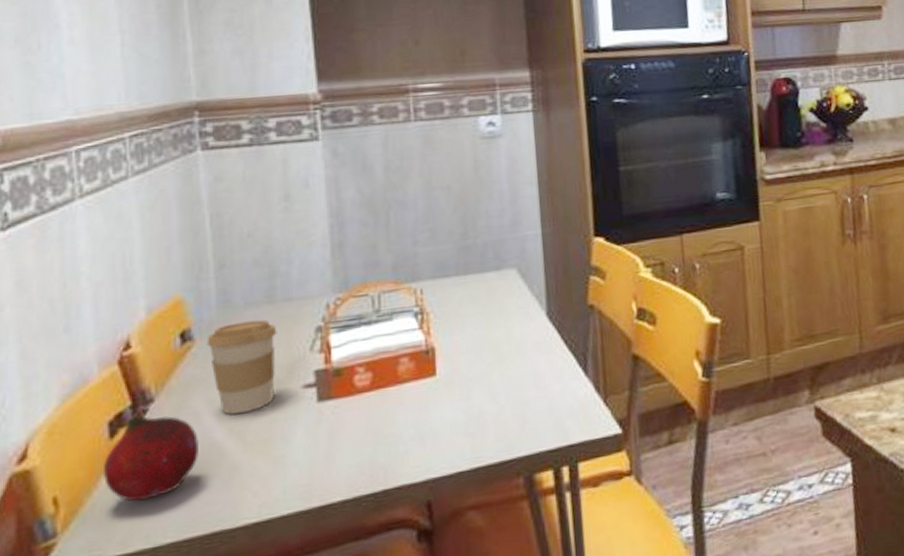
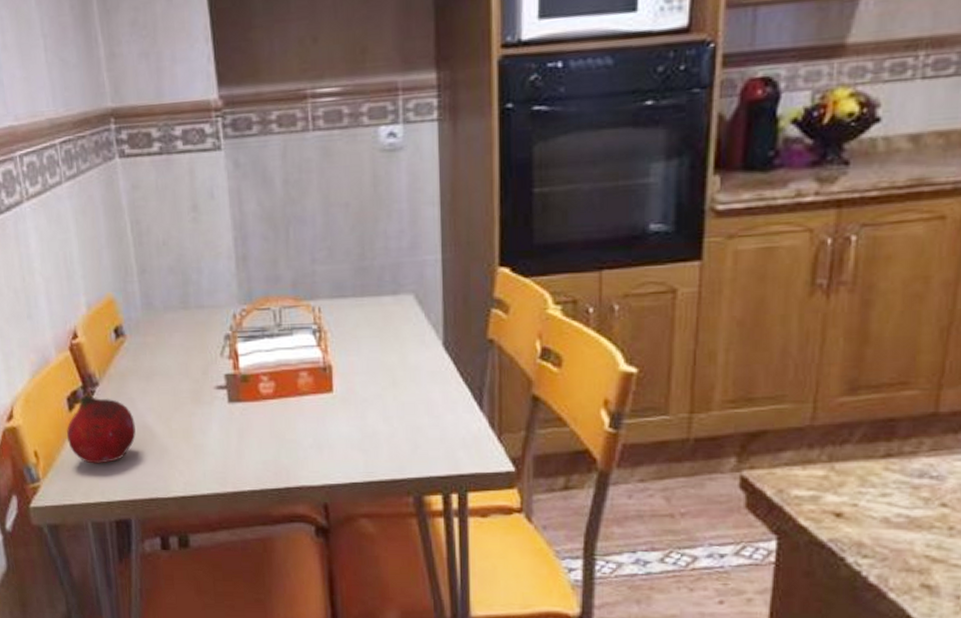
coffee cup: present [207,319,277,415] -> none [135,323,192,404]

